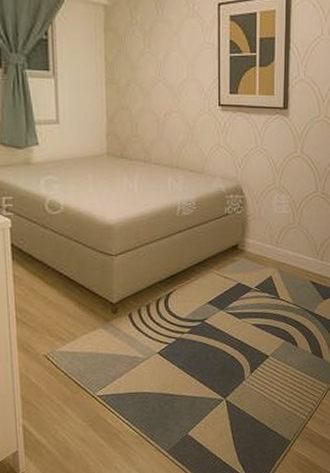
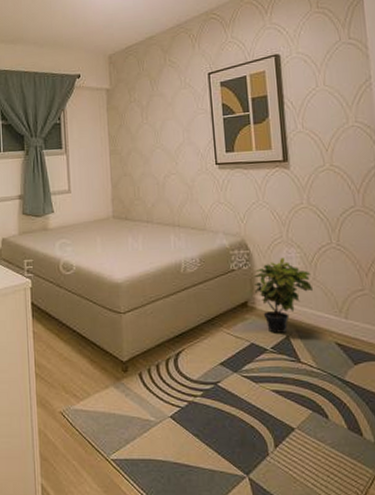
potted plant: none [245,203,297,274] -> present [254,257,313,333]

